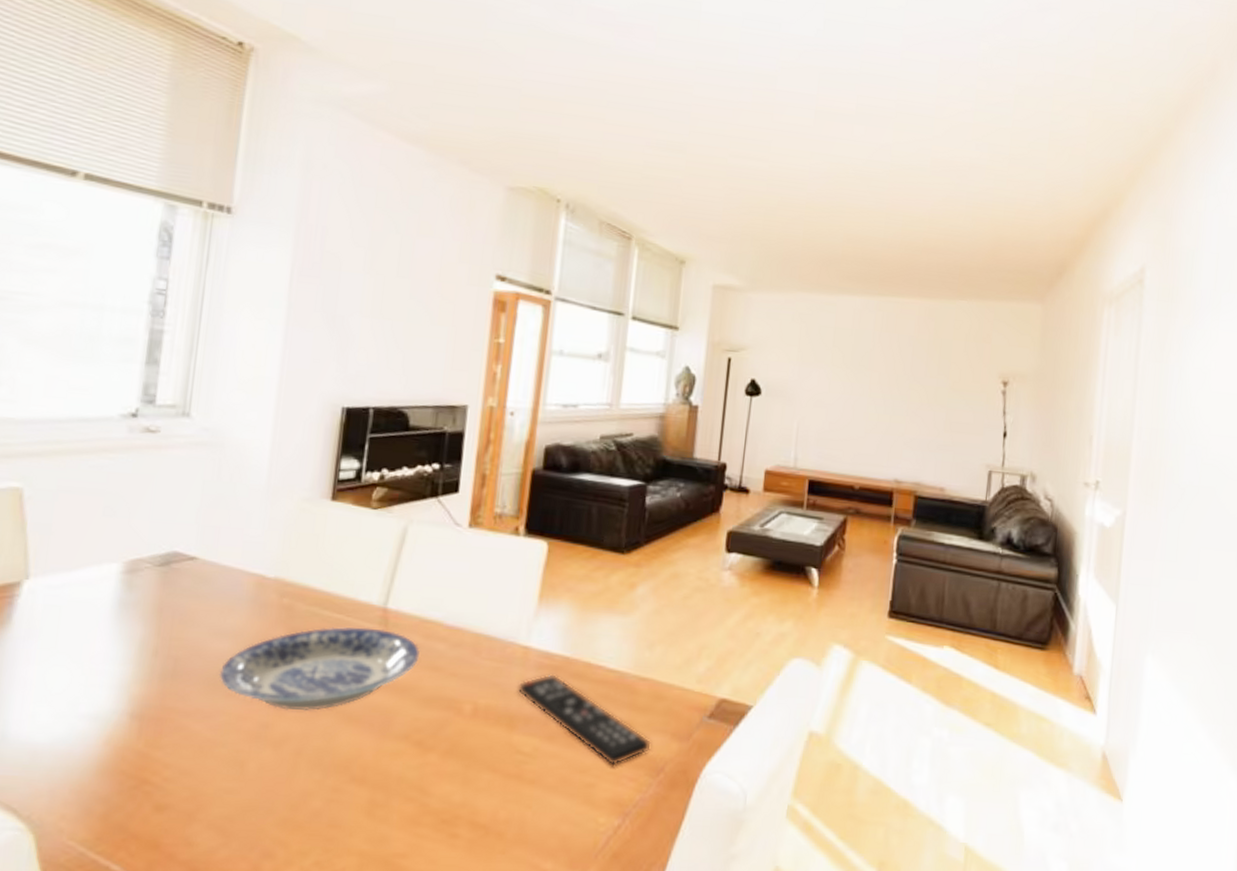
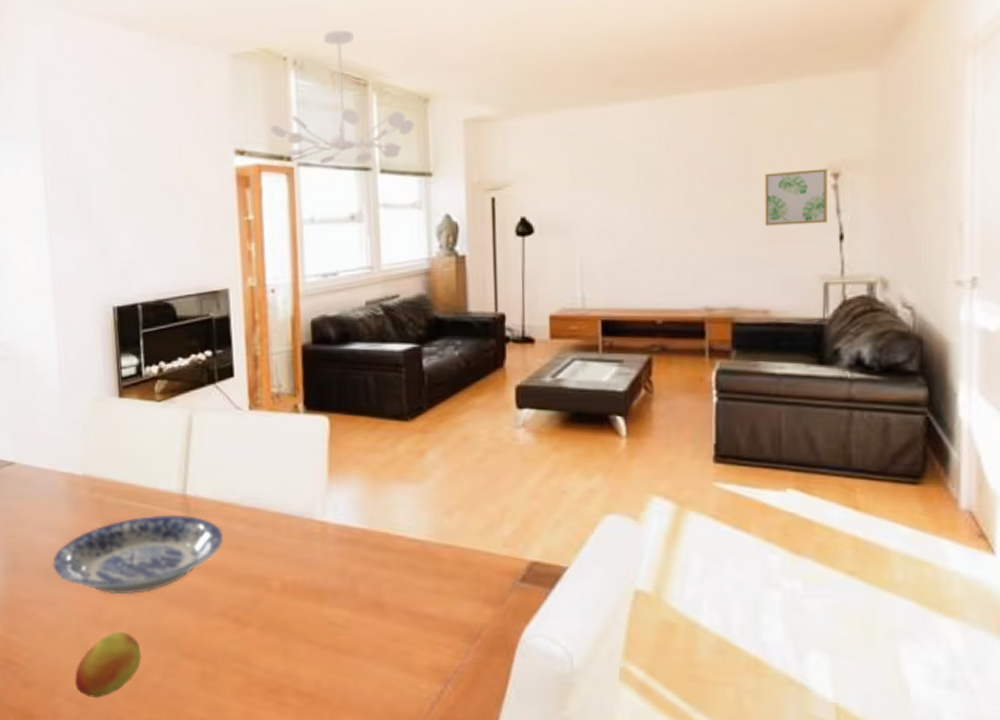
fruit: none [219,751,306,825] -> present [74,631,141,698]
remote control: present [517,673,651,766] -> none [320,546,463,634]
chandelier: none [534,185,669,308] -> present [270,30,415,165]
wall art: none [948,373,999,422] -> present [764,168,827,226]

